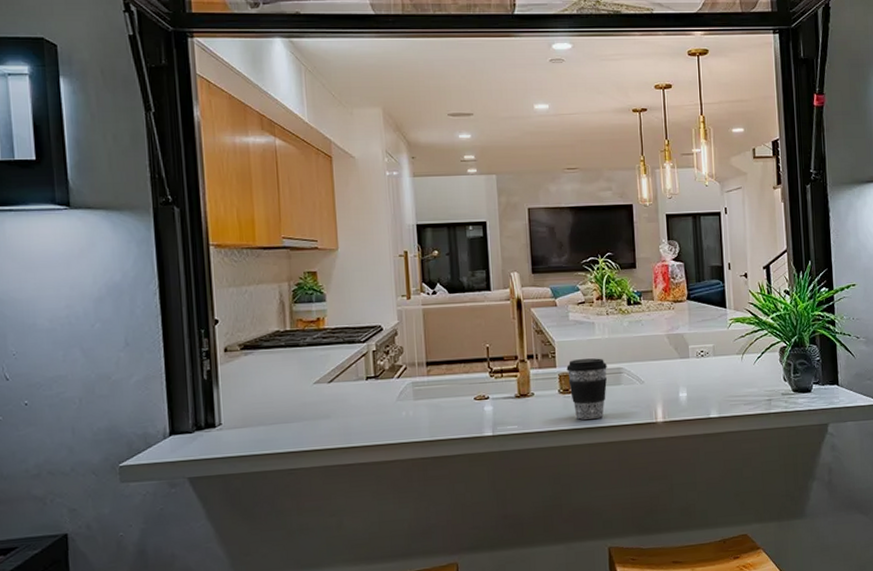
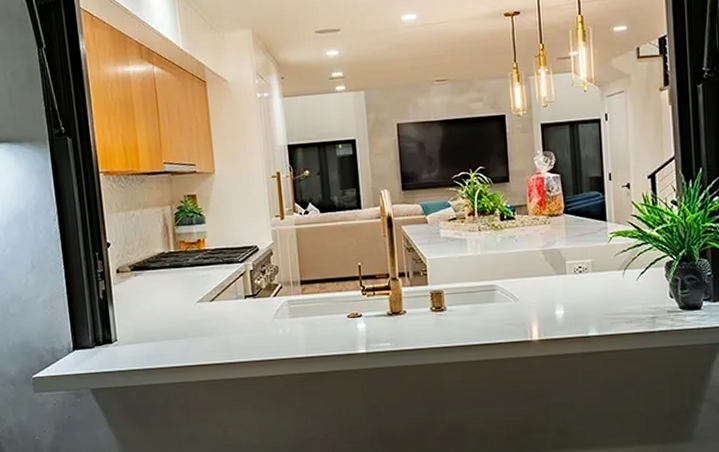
coffee cup: present [566,358,607,420] -> none [438,275,480,338]

